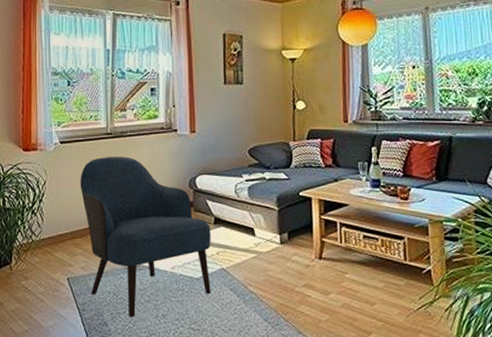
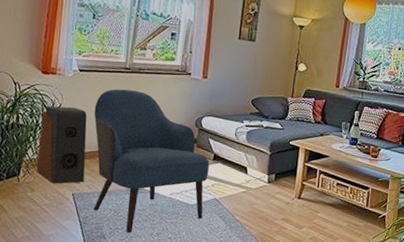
speaker: none [27,183,78,269] -> present [36,105,87,184]

